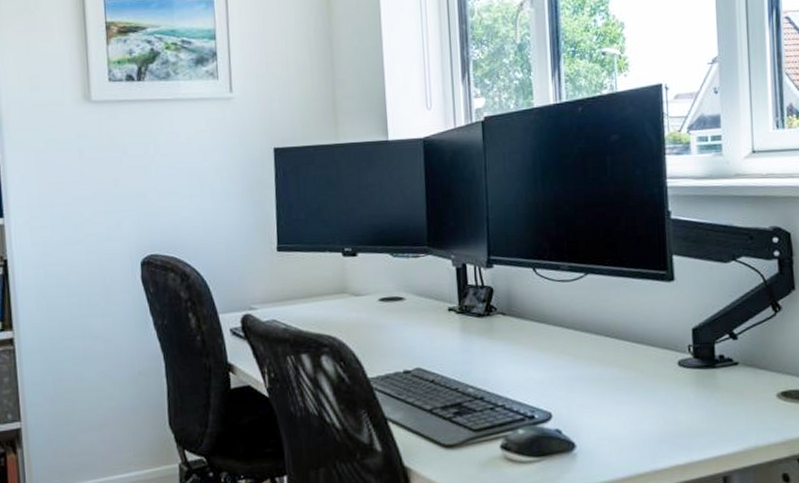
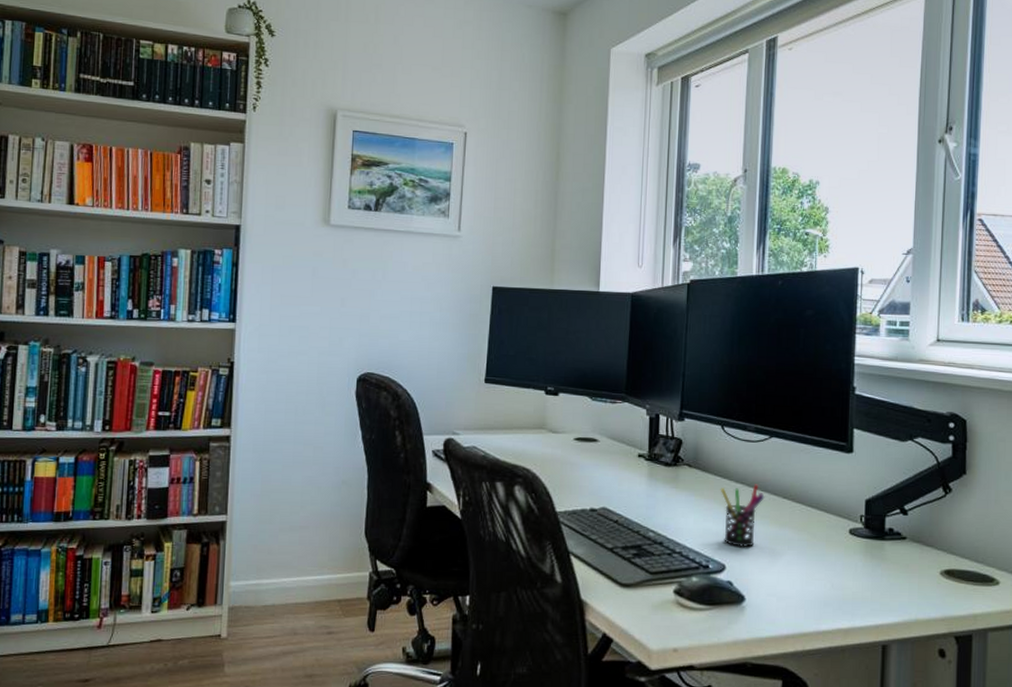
pen holder: none [538,325,586,393] -> present [720,484,765,548]

